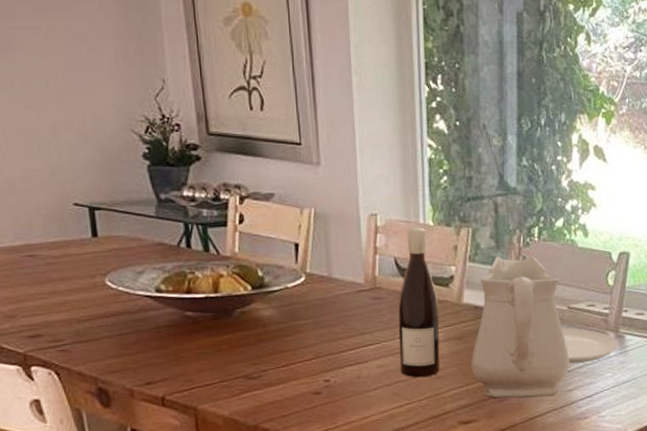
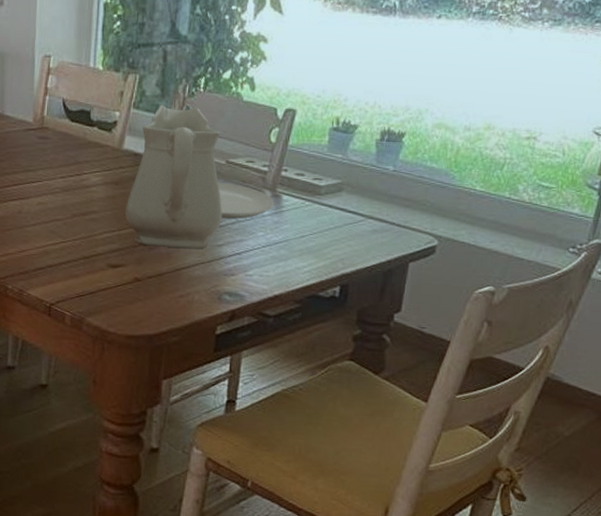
bottle: present [398,227,440,378] -> none [58,71,100,218]

